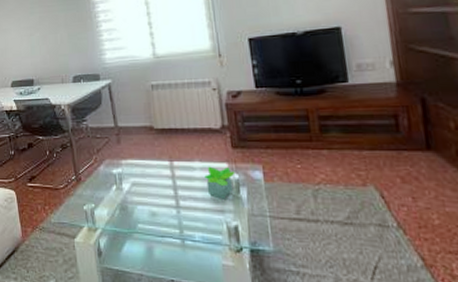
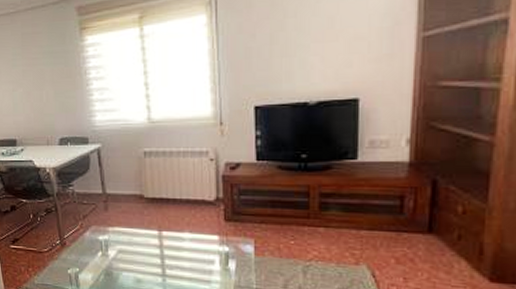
potted plant: present [204,166,235,199] -> none [193,237,226,271]

